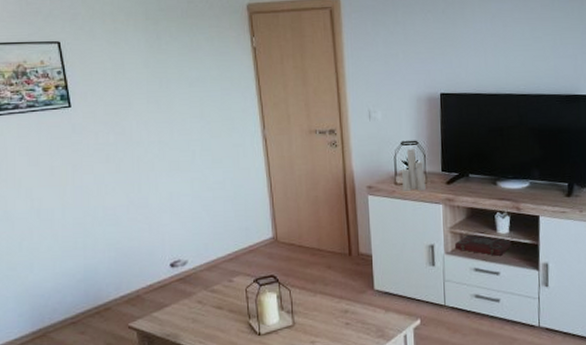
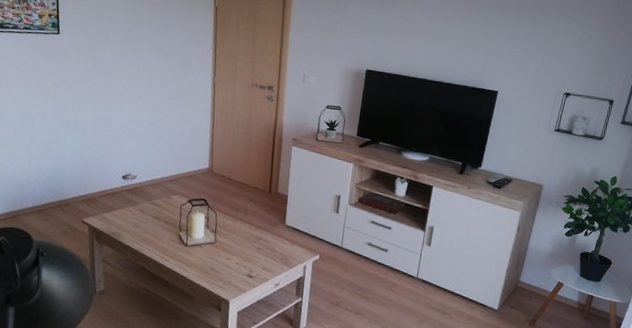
candle: present [402,144,426,191] -> none [321,108,343,149]

